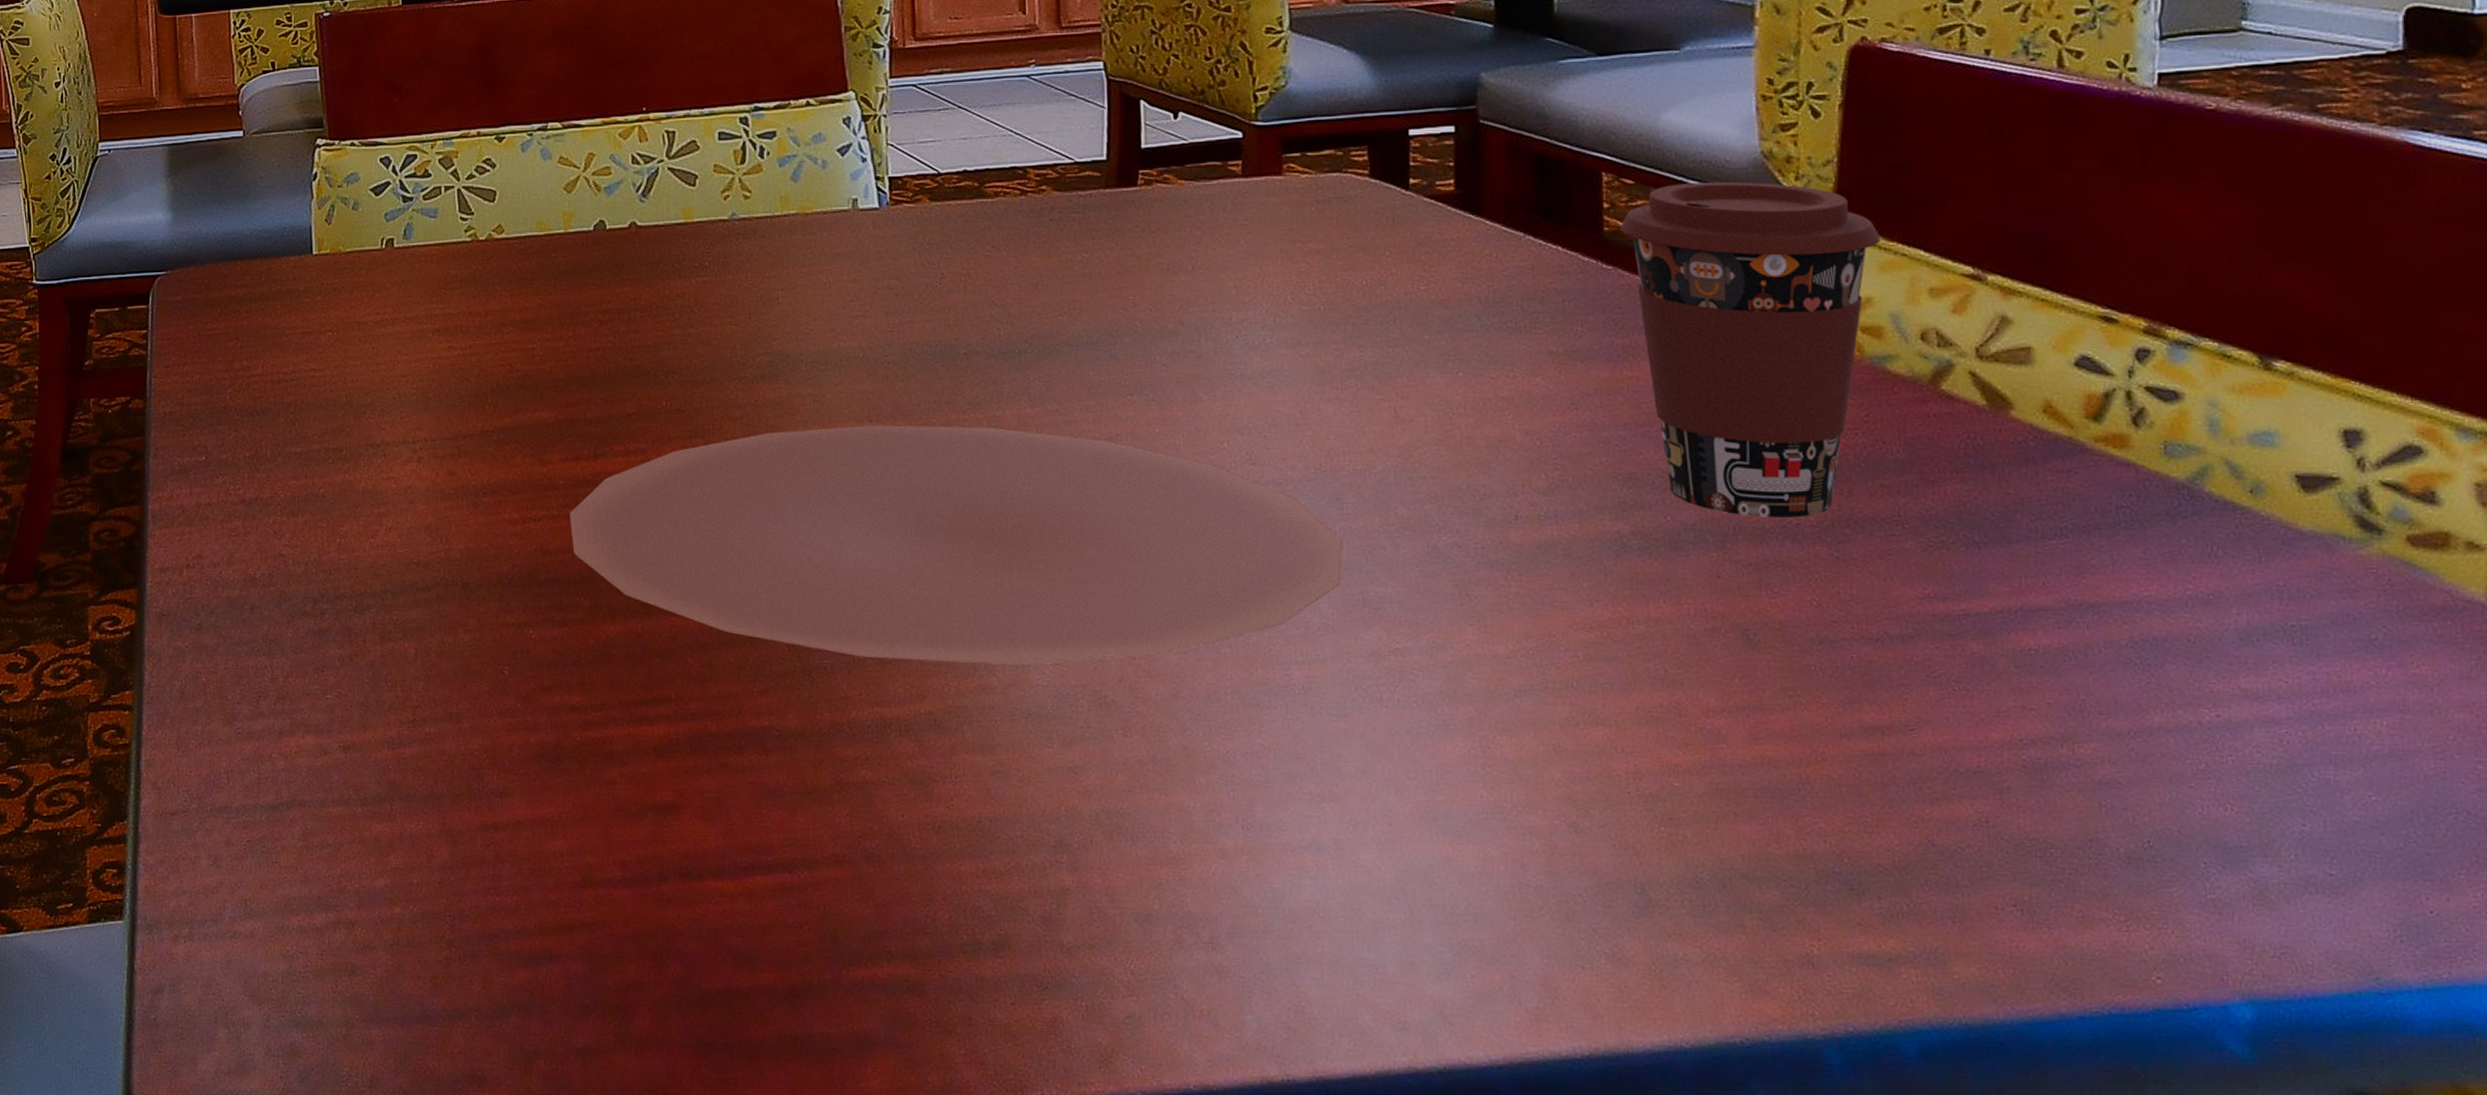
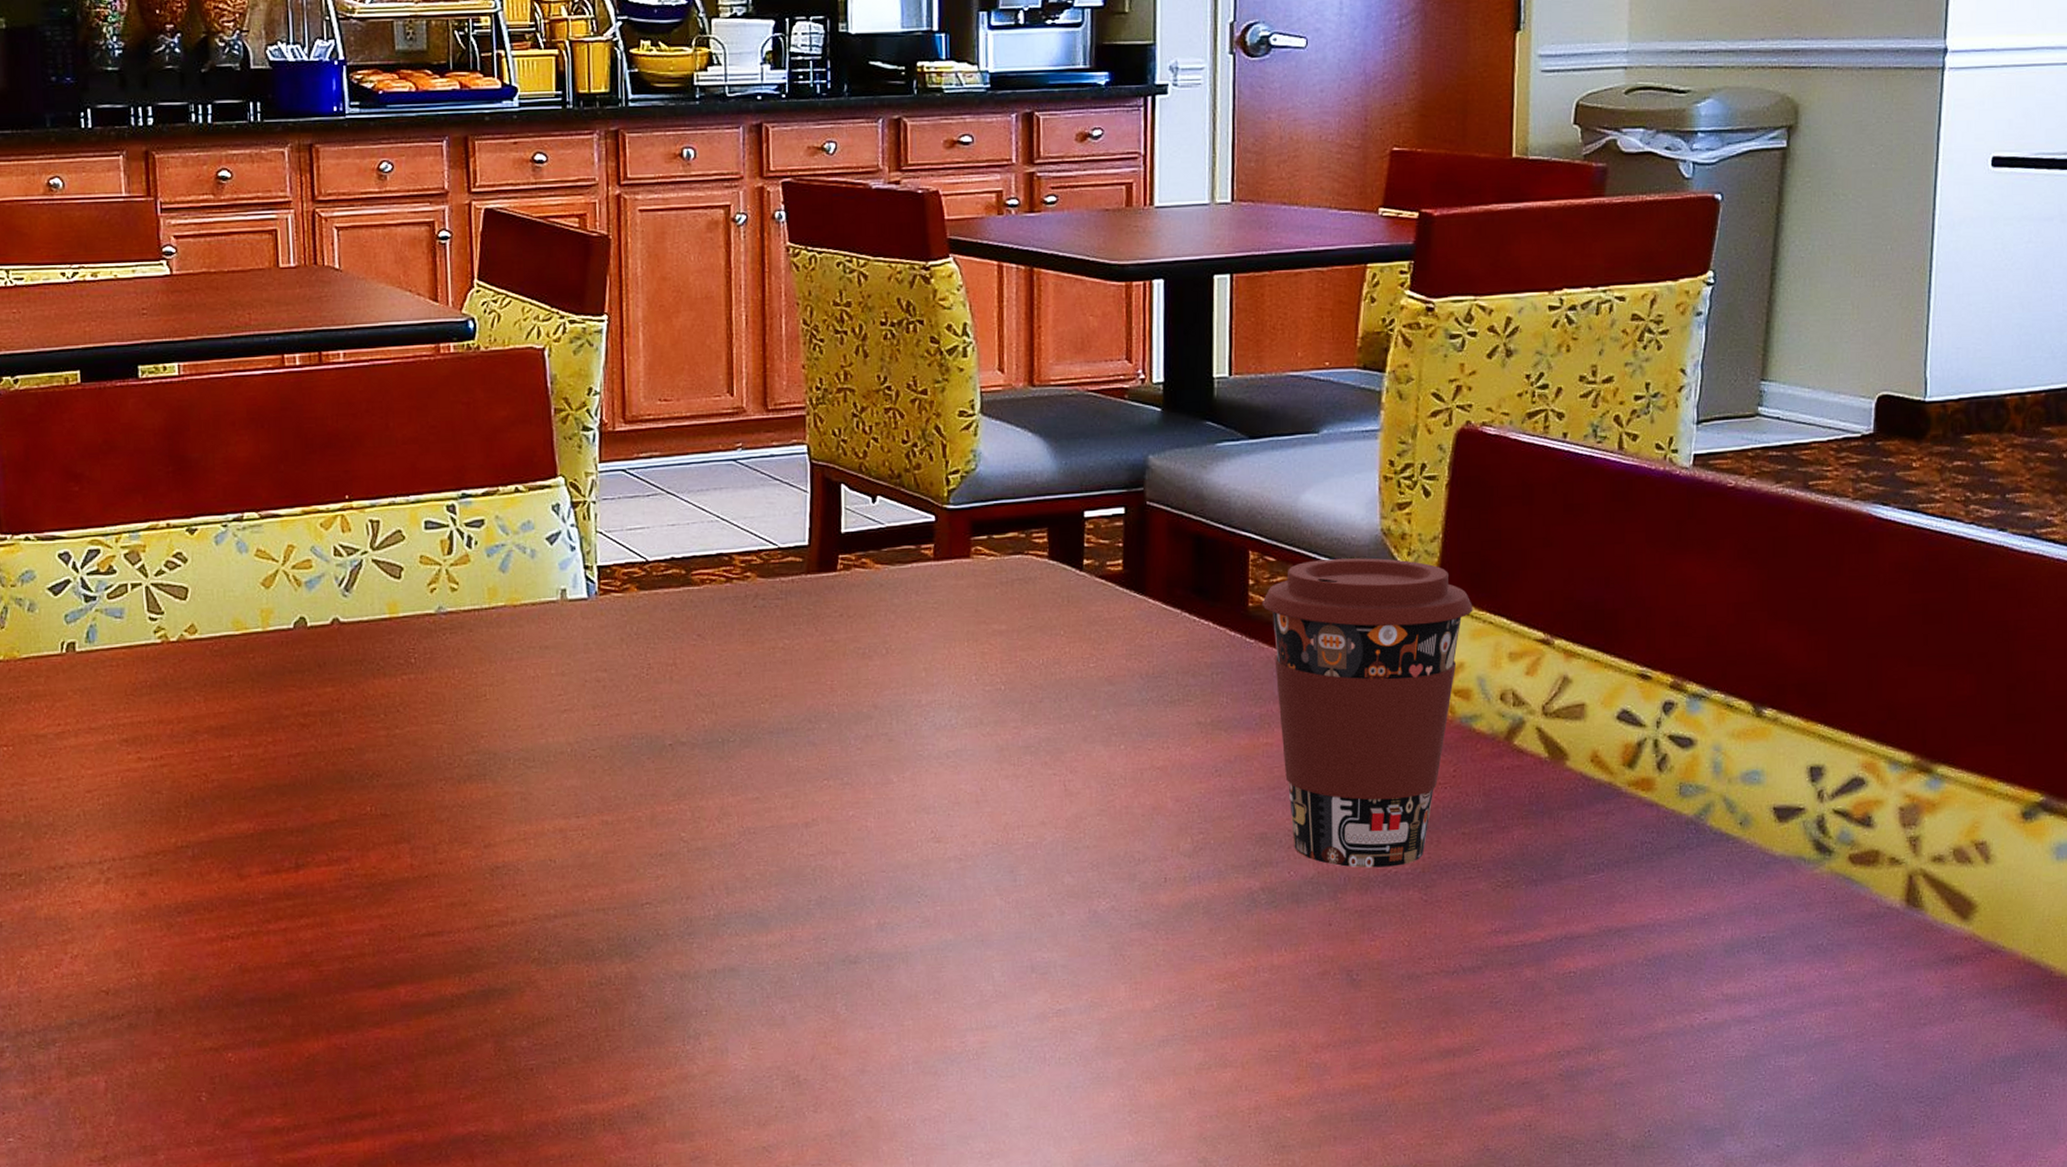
plate: present [569,425,1344,665] -> none [270,817,1016,1056]

